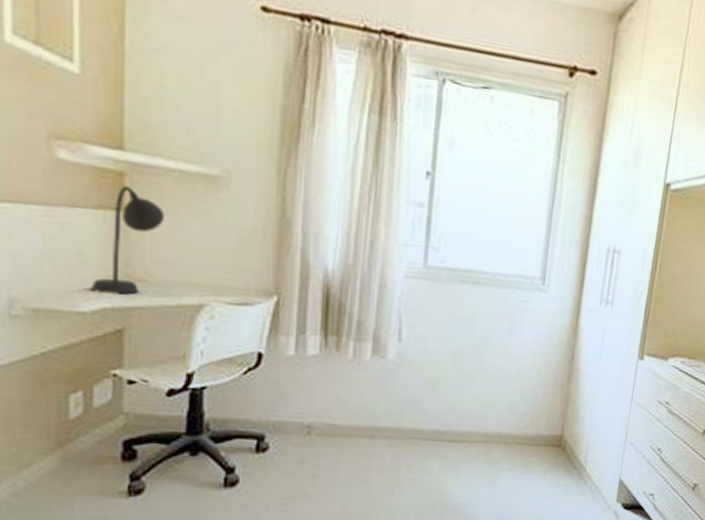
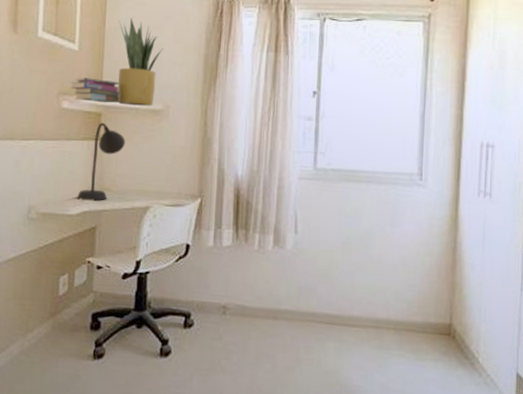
books: none [69,115,153,159] -> present [70,77,120,103]
planter: none [147,36,221,169] -> present [118,18,164,106]

